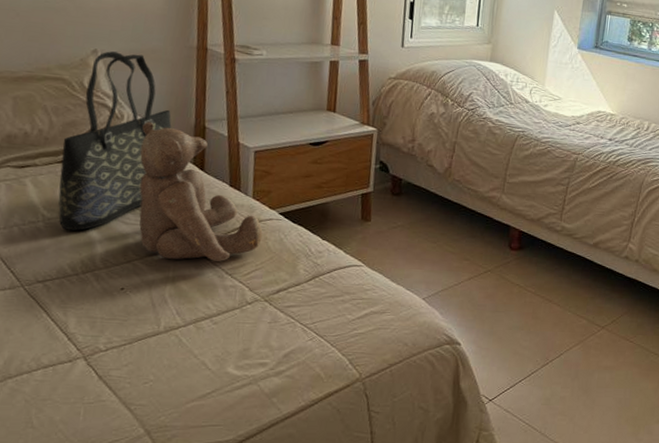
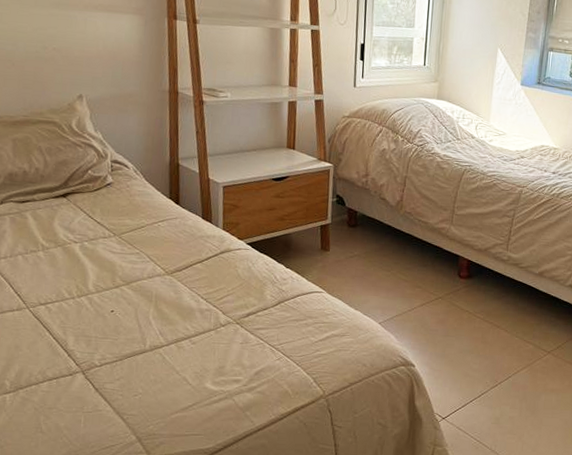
tote bag: present [58,51,172,231] -> none [54,96,150,259]
teddy bear: present [139,121,263,261] -> none [123,160,233,287]

